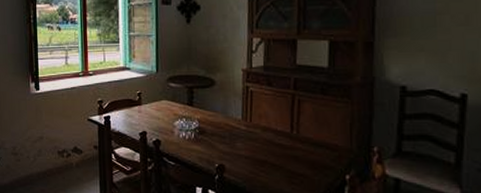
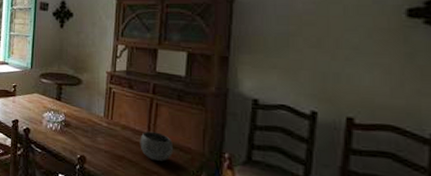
ceramic bowl: none [282,131,319,162] -> present [140,131,173,161]

